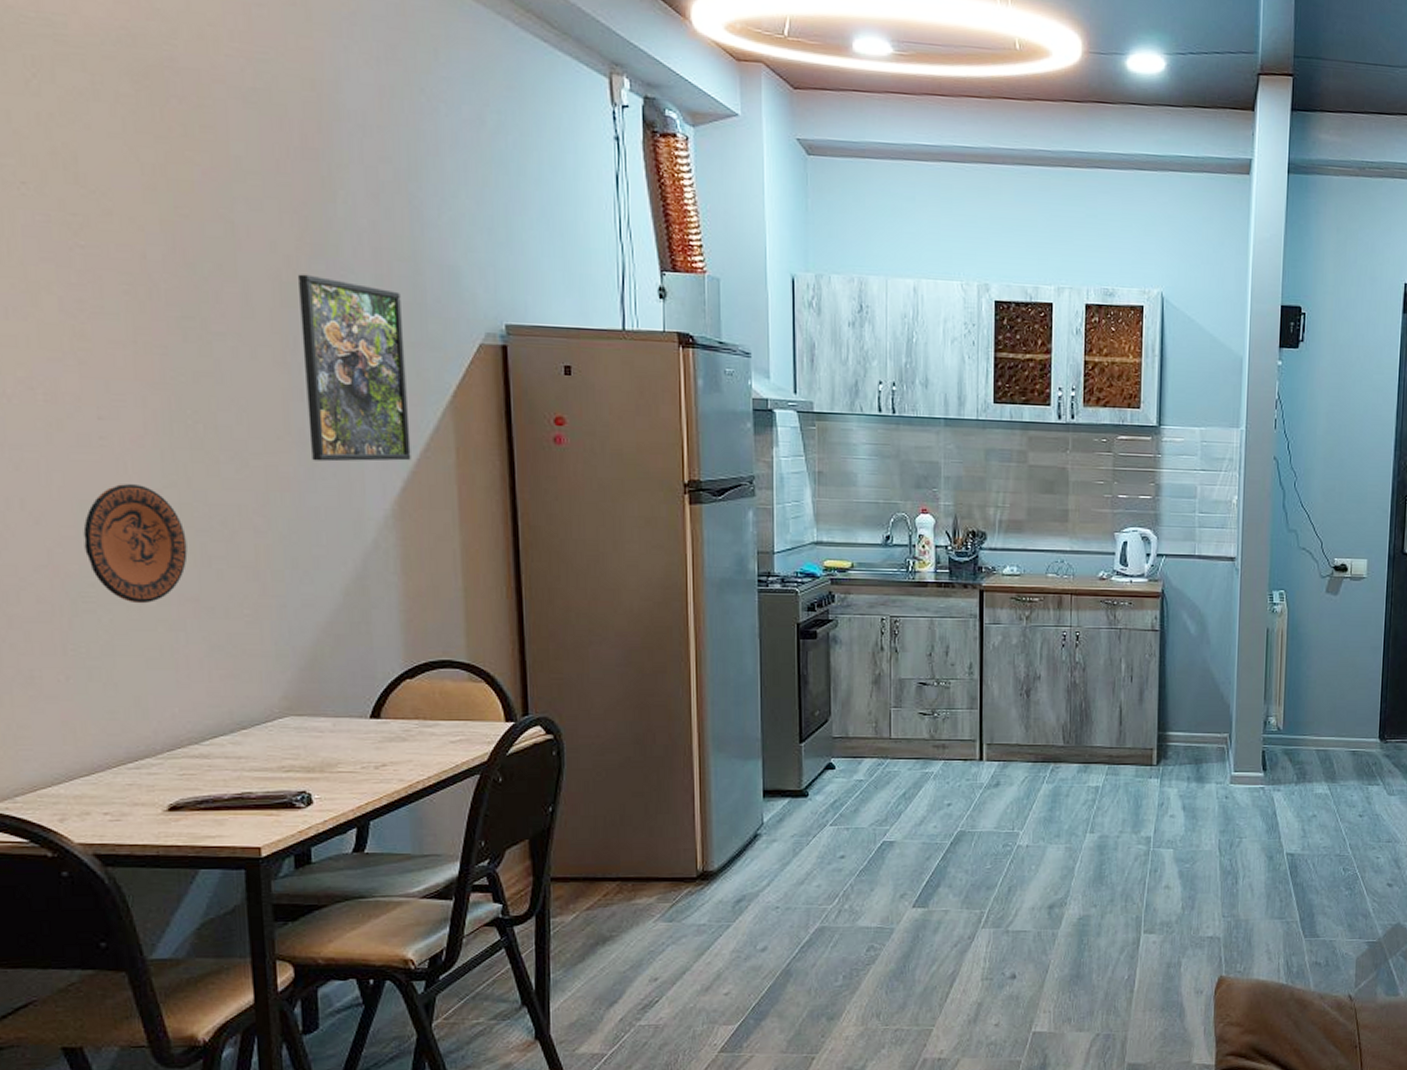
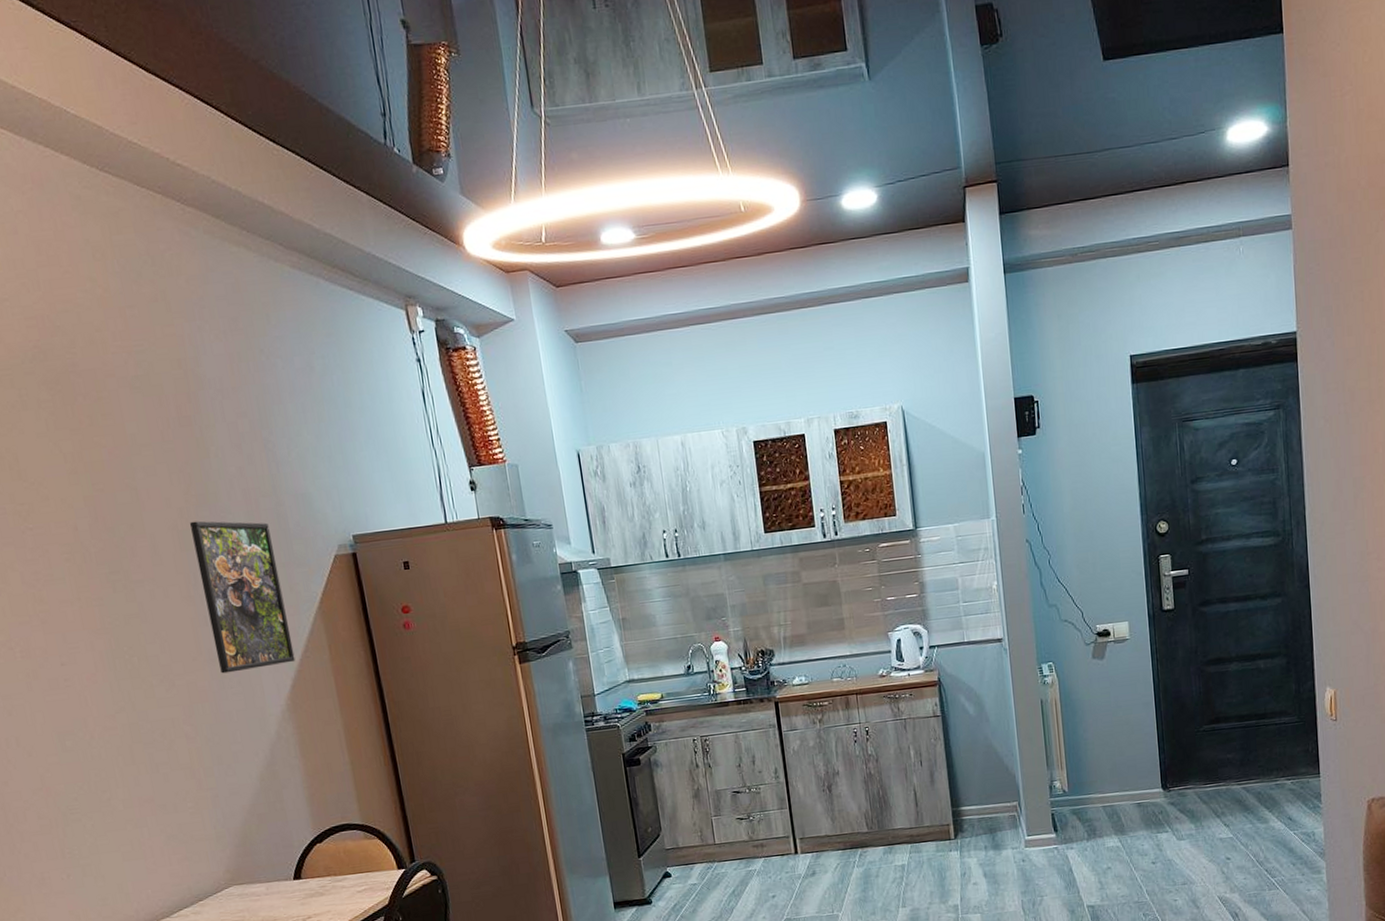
decorative plate: present [83,484,188,604] -> none [63,713,141,810]

